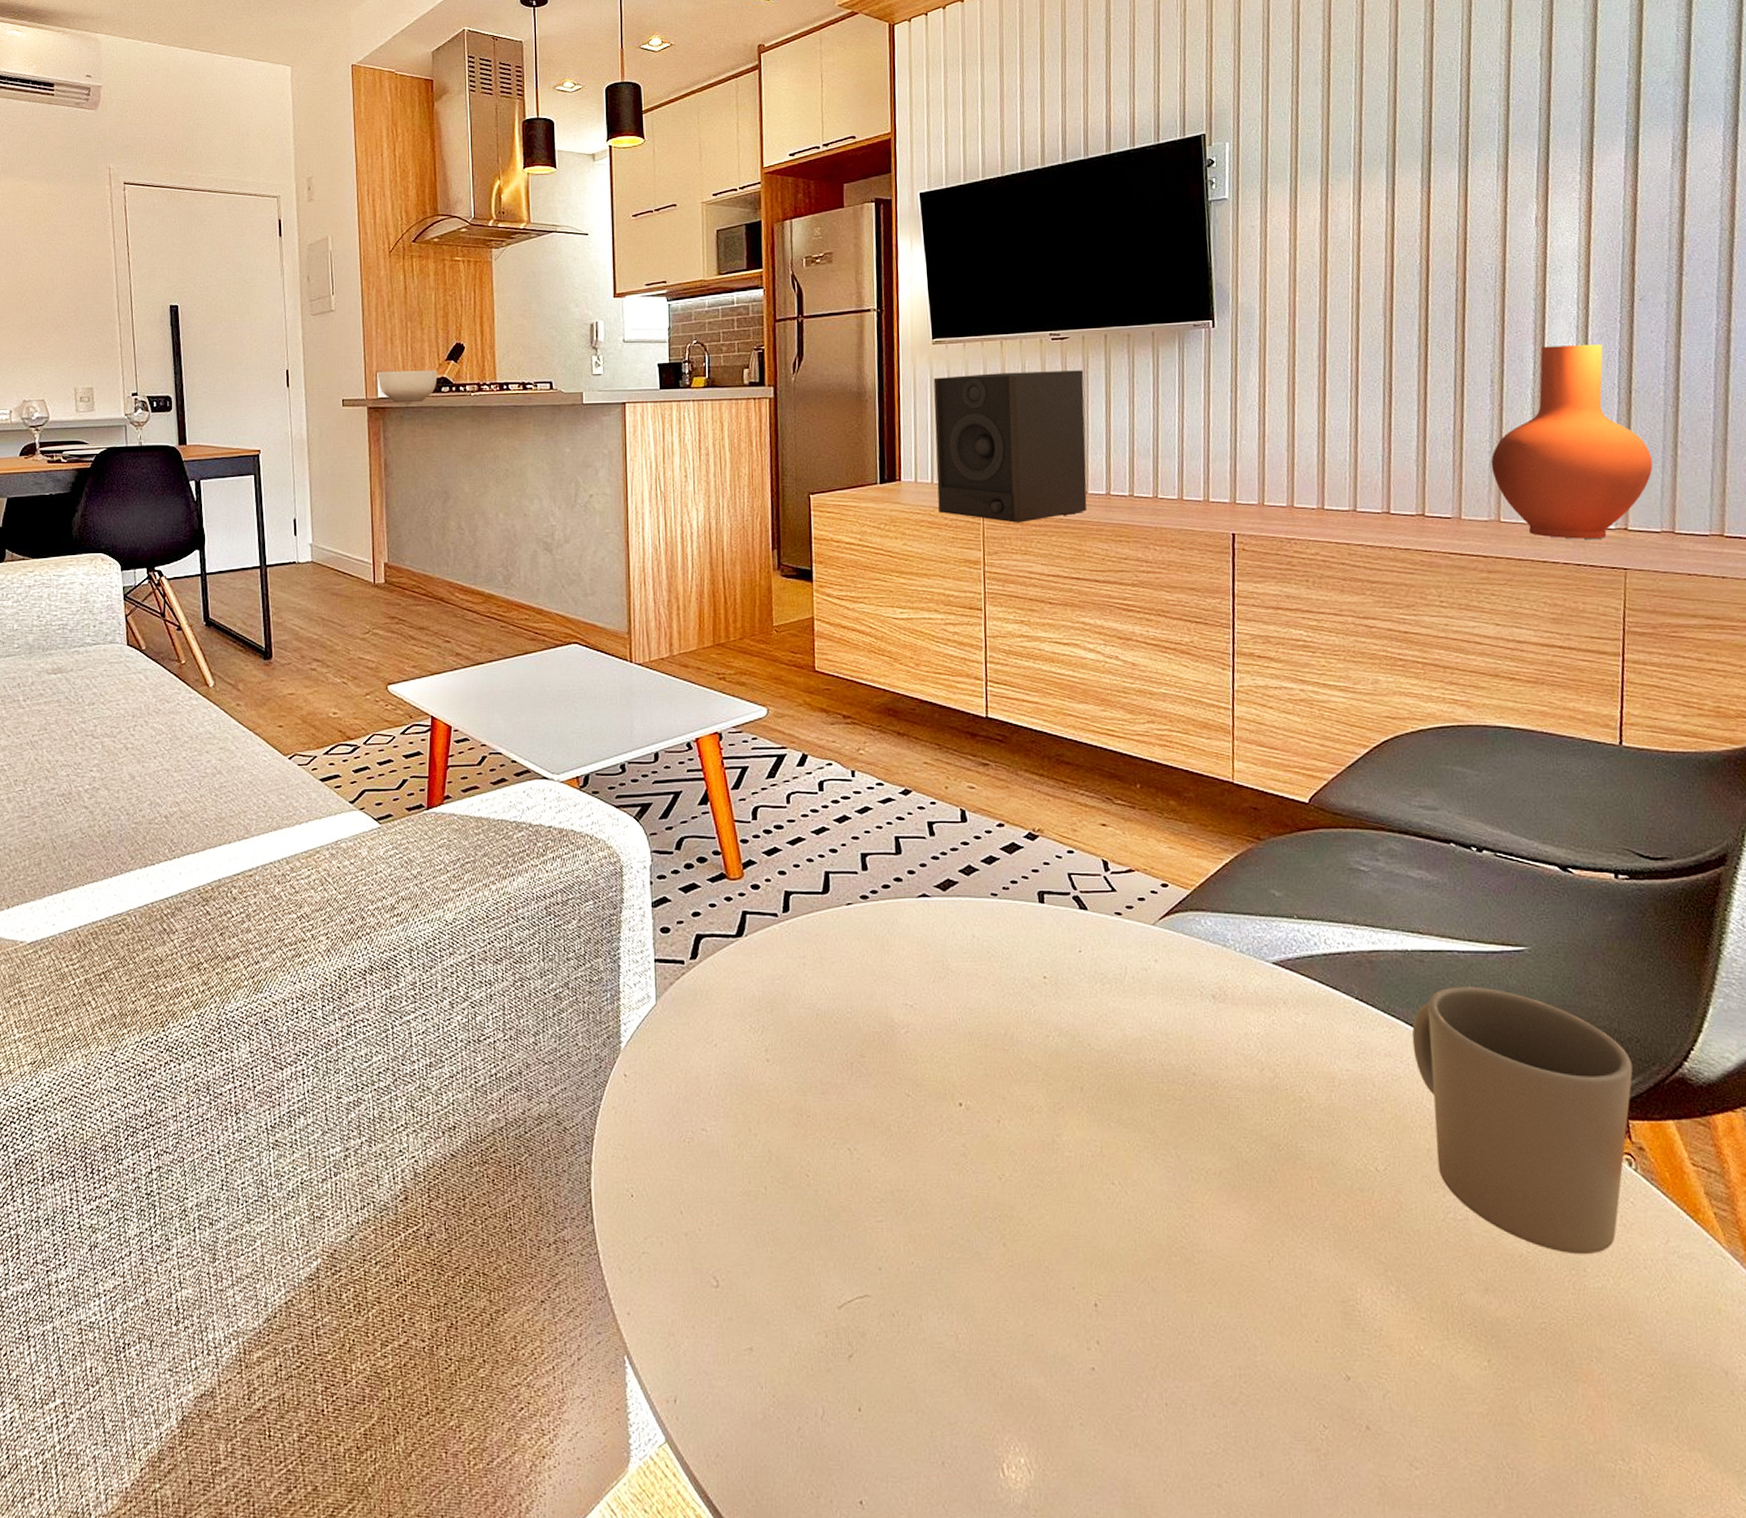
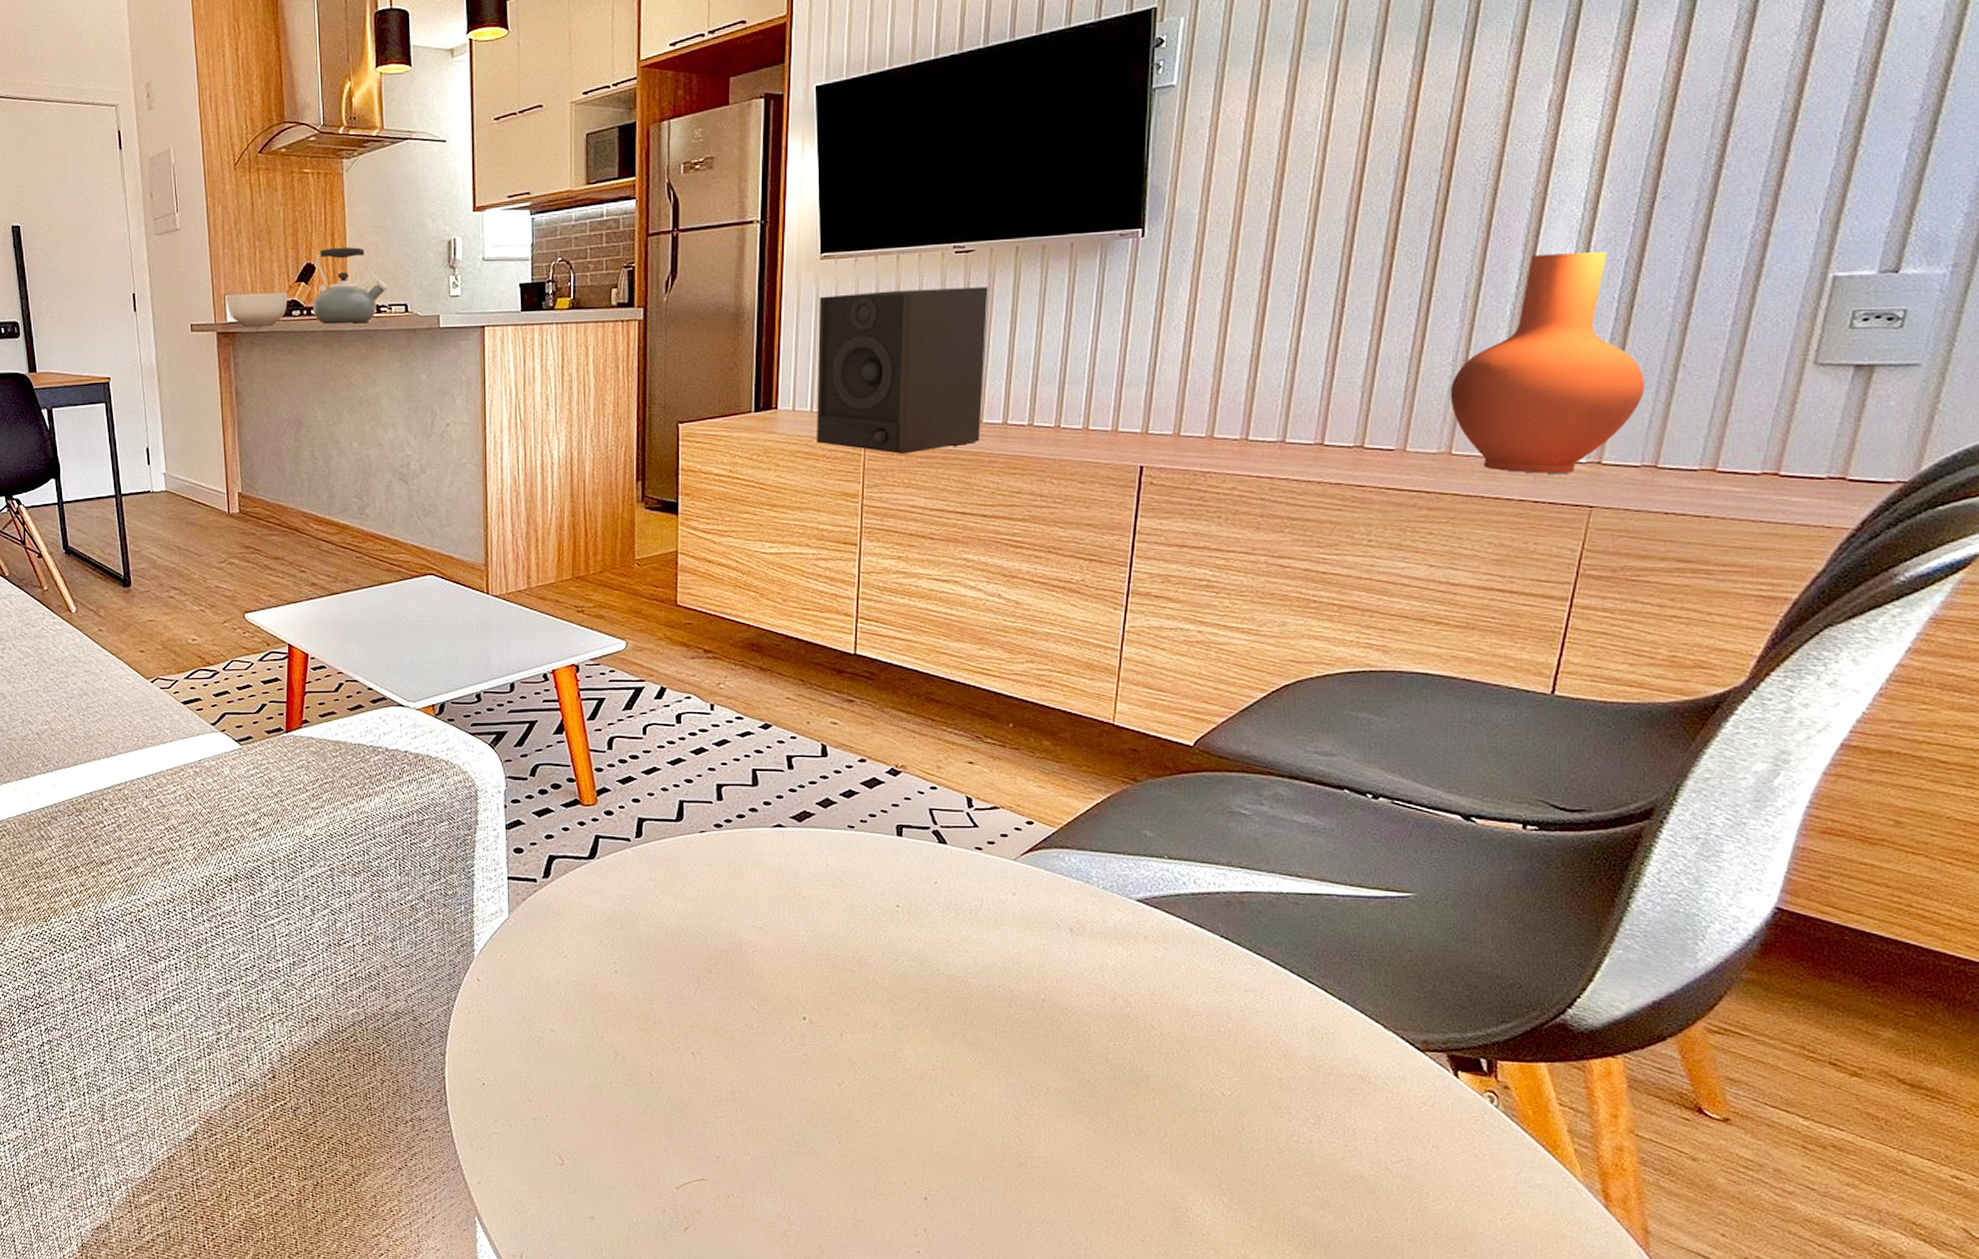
kettle: none [461,328,534,401] -> present [312,247,388,325]
mug: present [1411,986,1633,1255] -> none [1276,928,1510,1180]

